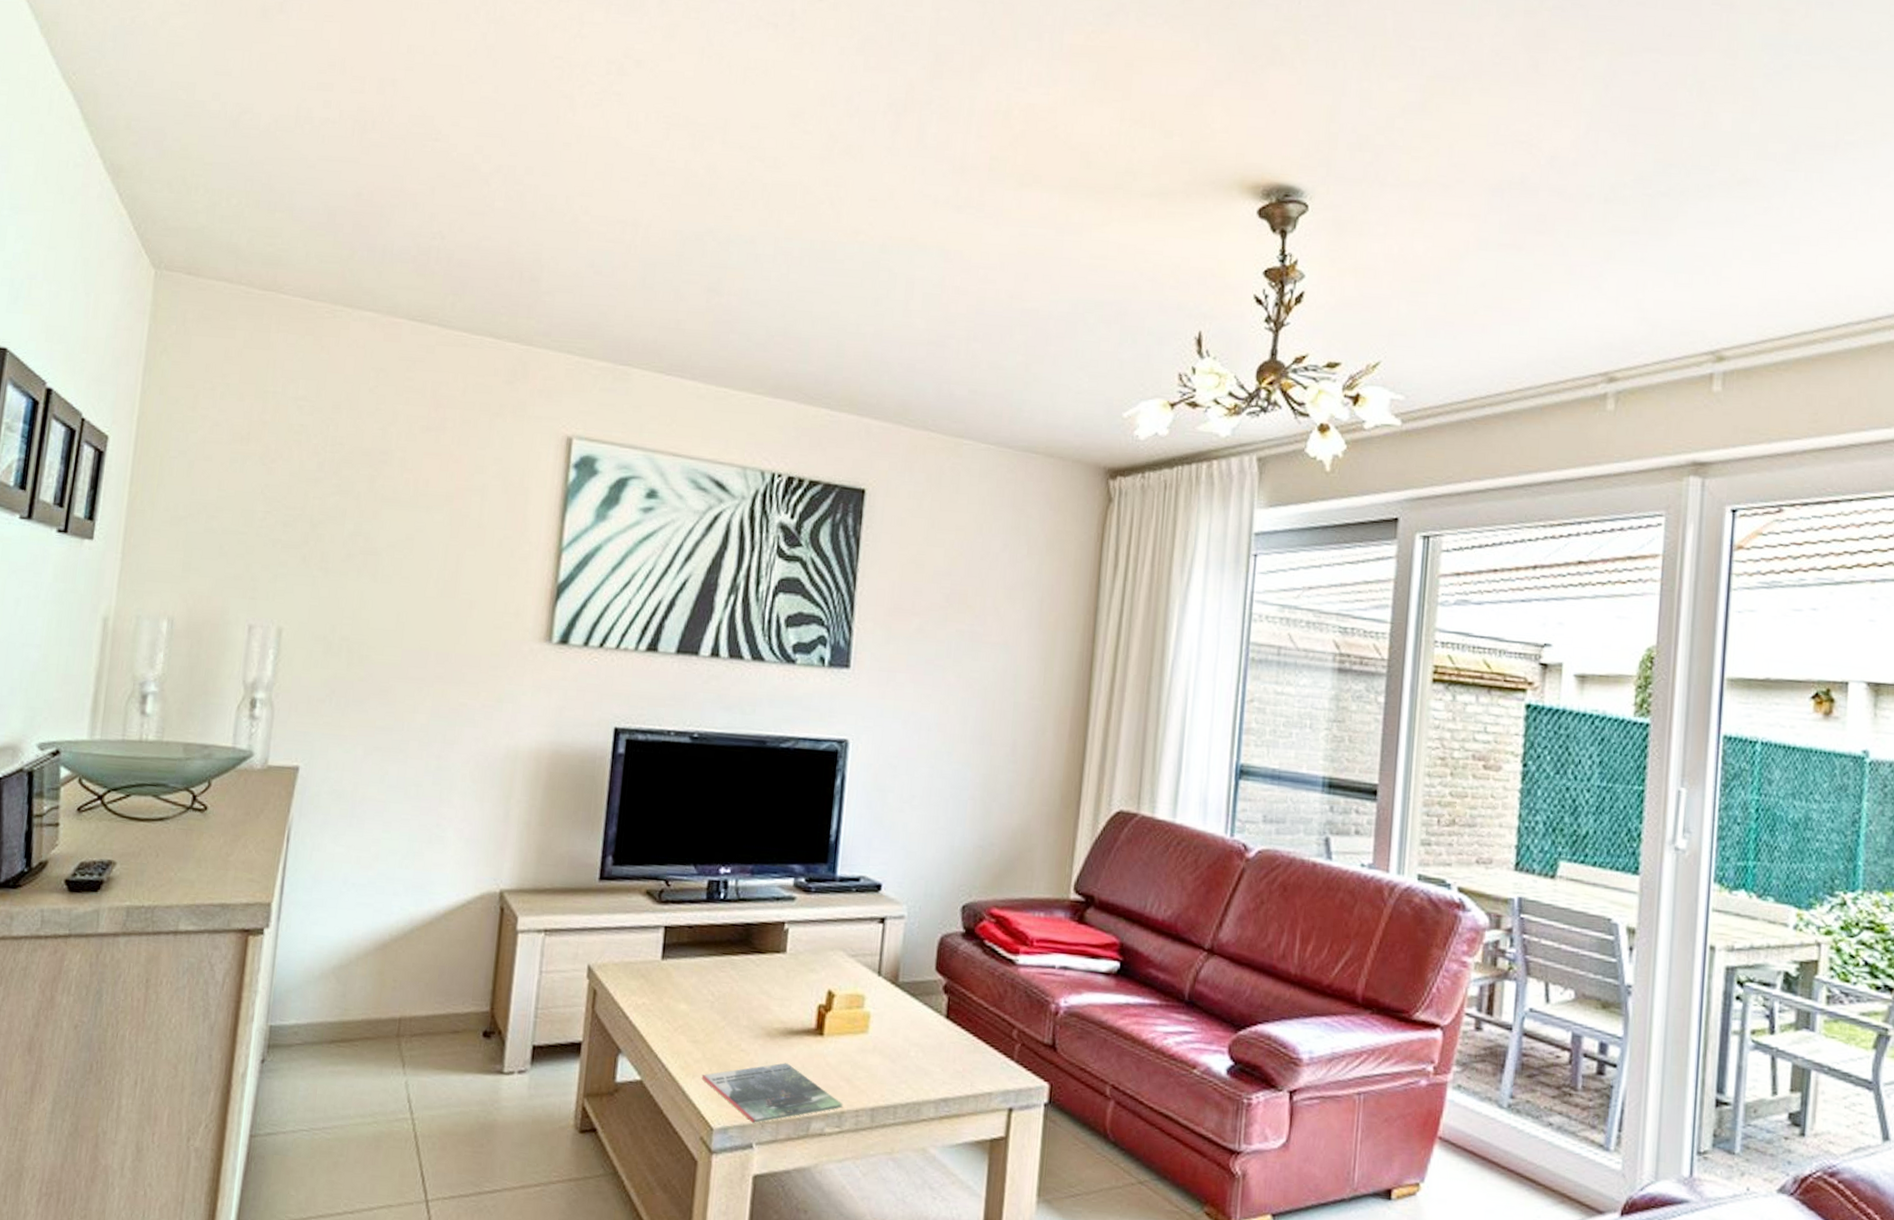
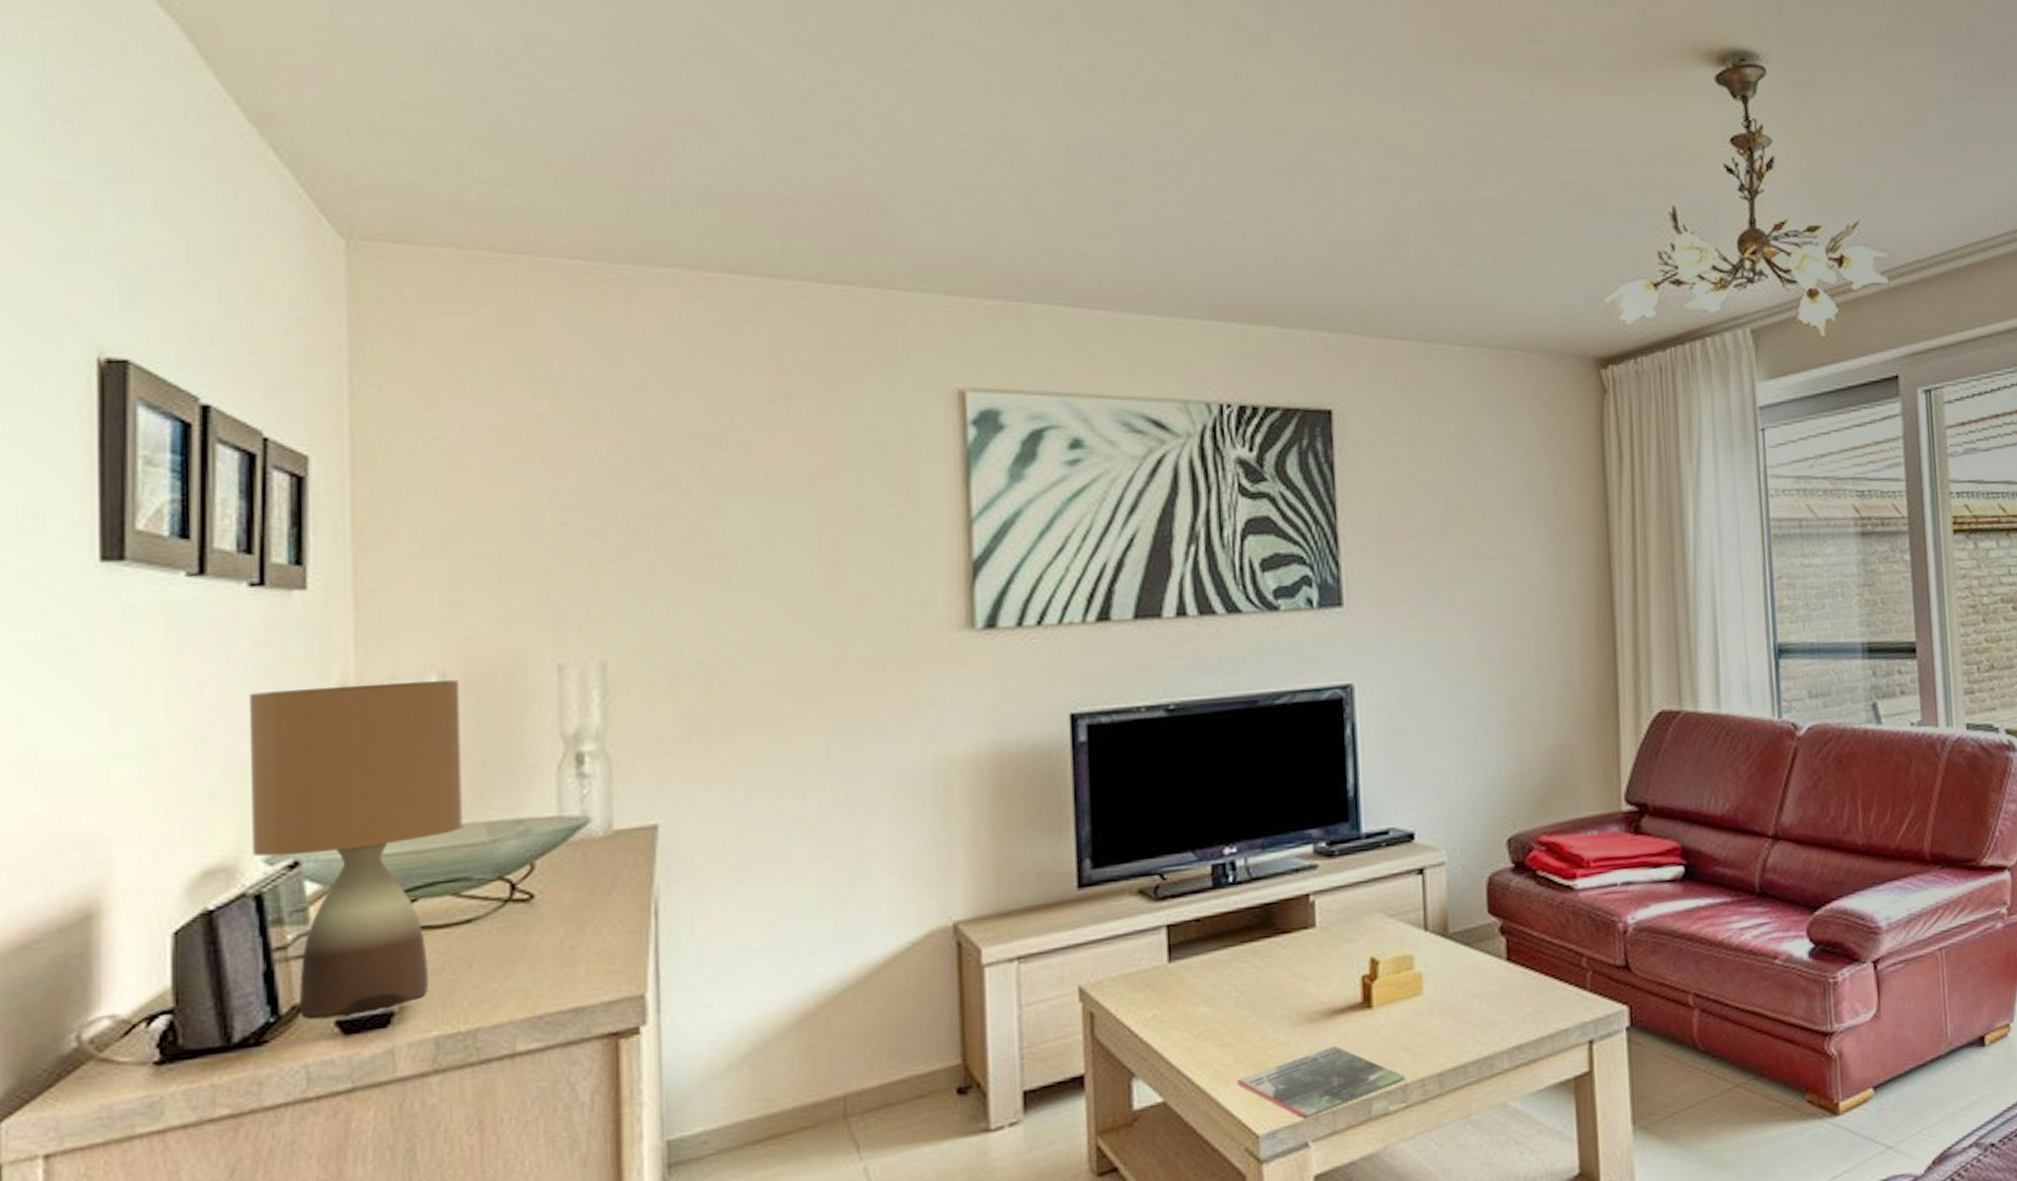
table lamp: none [31,615,182,878] -> present [248,680,463,1021]

